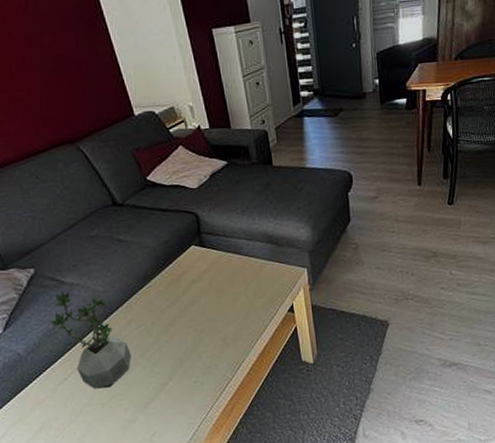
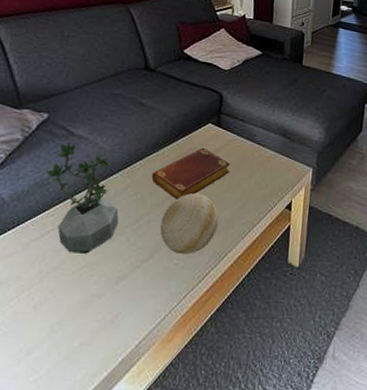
book: none [149,270,225,324] -> present [151,147,230,199]
decorative ball: none [170,314,226,372] -> present [160,193,219,255]

